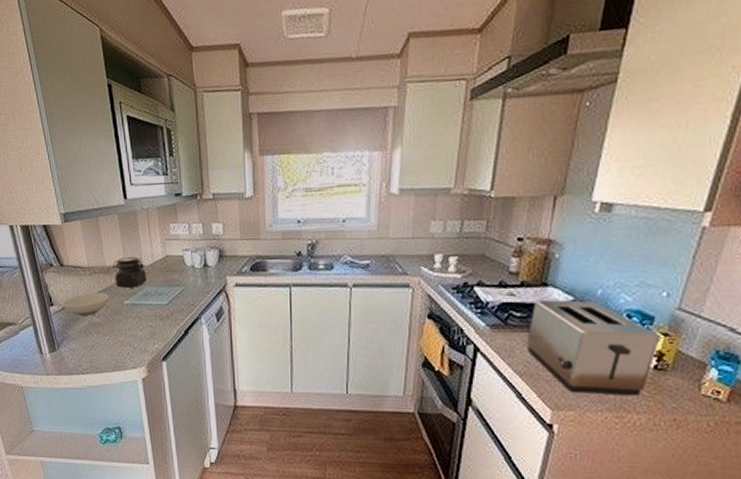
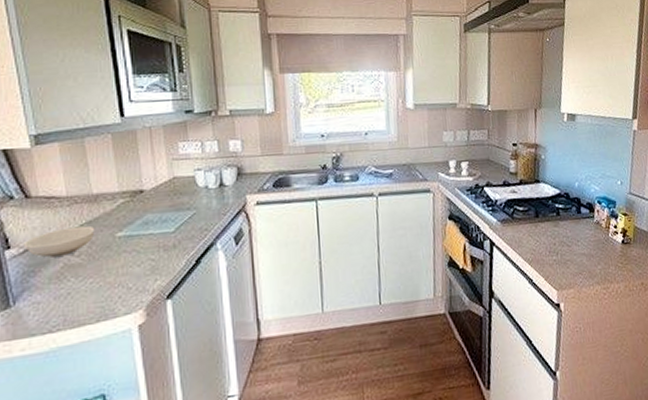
jar: present [112,256,147,288] -> none [102,180,149,218]
toaster: present [527,300,660,396] -> none [530,192,622,272]

